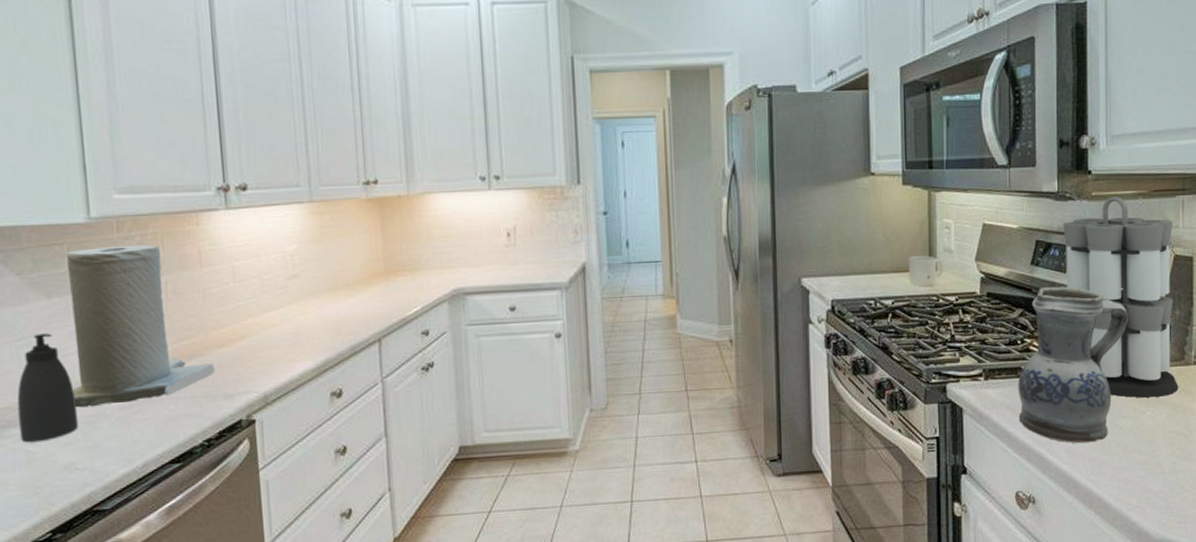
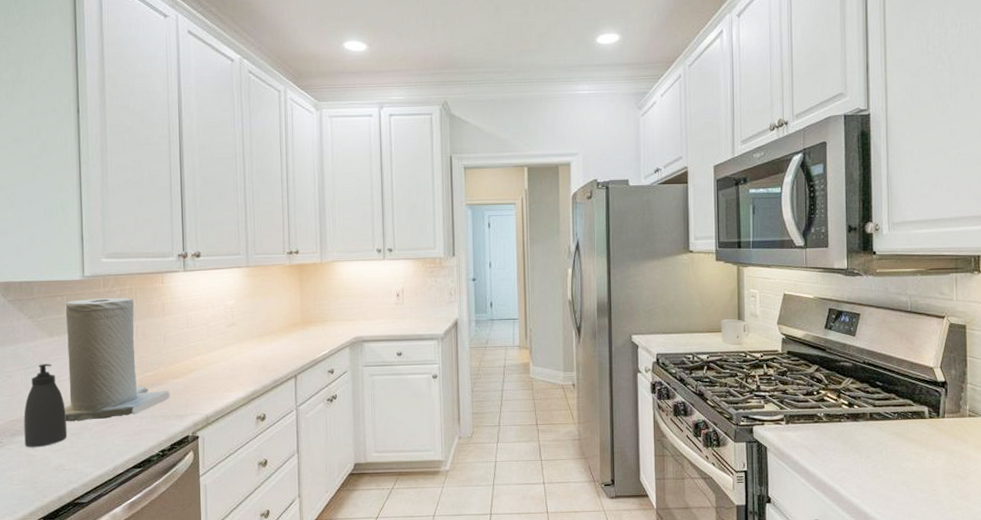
ceramic jug: present [1018,286,1128,444] -> none [814,347,910,481]
spice rack: present [1063,196,1179,398] -> none [852,273,955,444]

